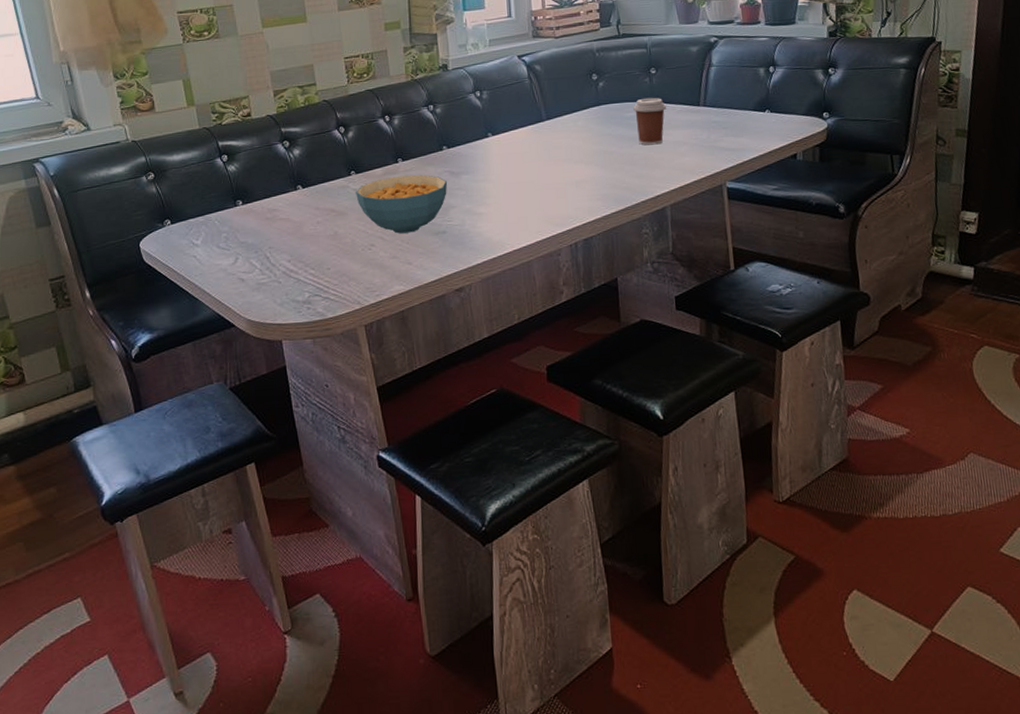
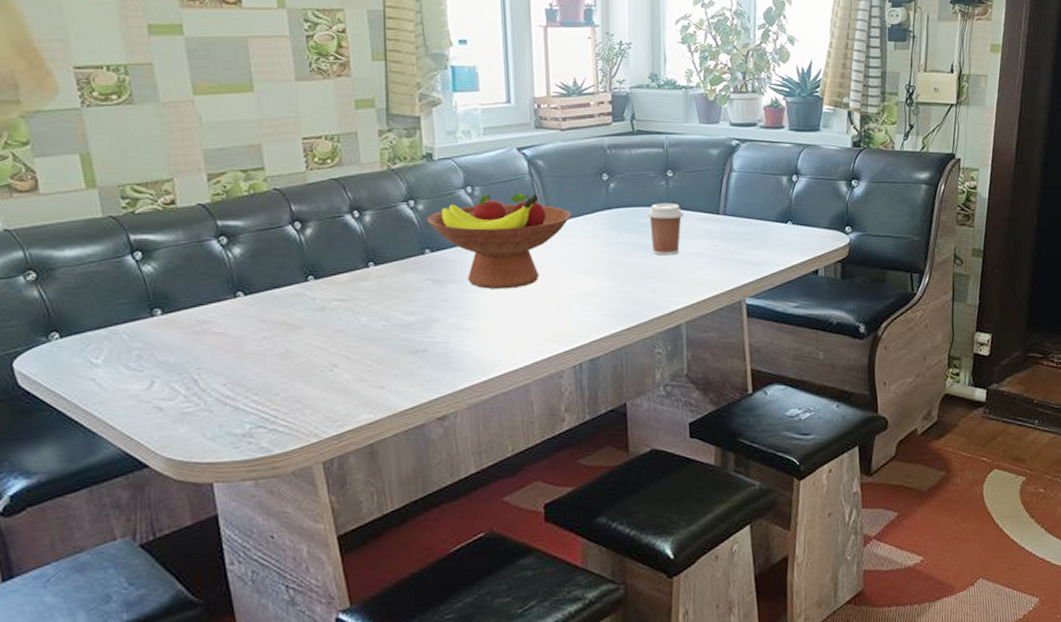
cereal bowl: present [356,175,448,234] -> none [314,282,431,352]
fruit bowl: none [444,95,566,179] -> present [427,193,572,290]

